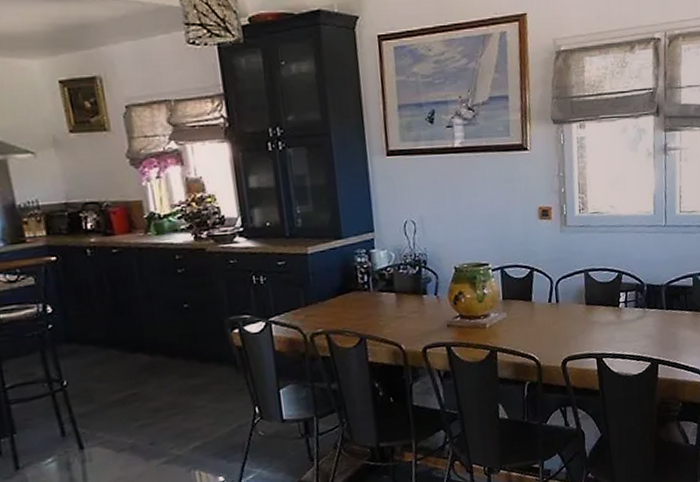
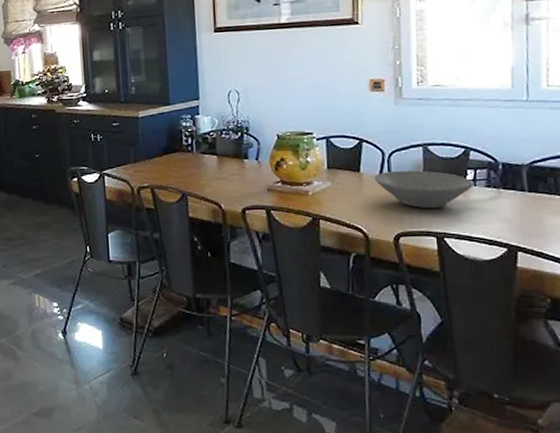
bowl: none [544,296,626,332] -> present [373,170,475,209]

